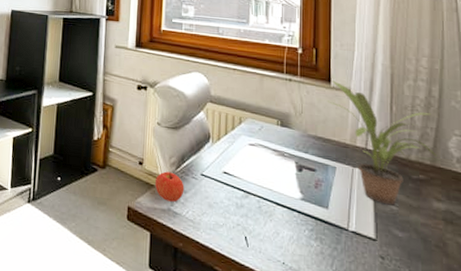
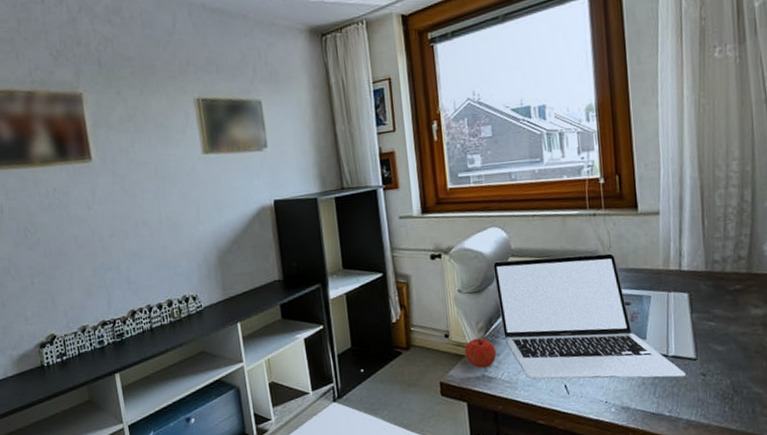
laptop: none [191,103,364,255] -> present [492,253,686,379]
potted plant: present [328,80,436,206] -> none [636,206,752,323]

